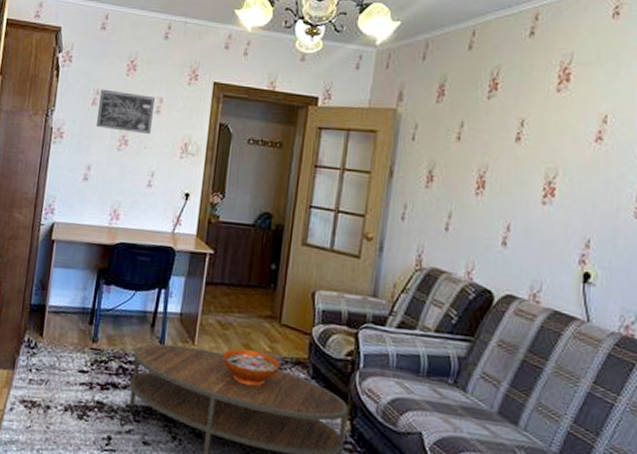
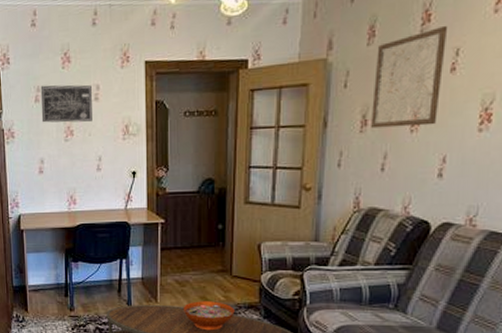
wall art: none [437,95,514,191] -> present [371,25,448,129]

